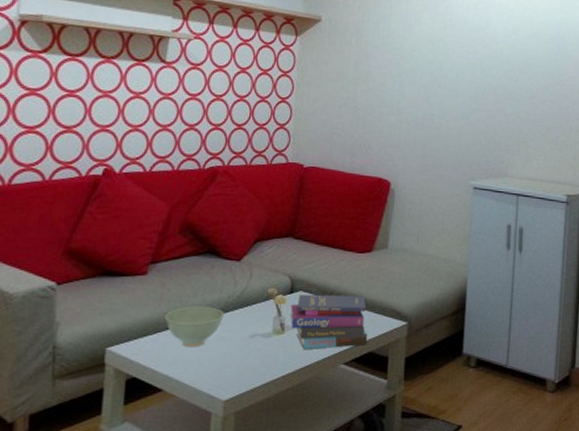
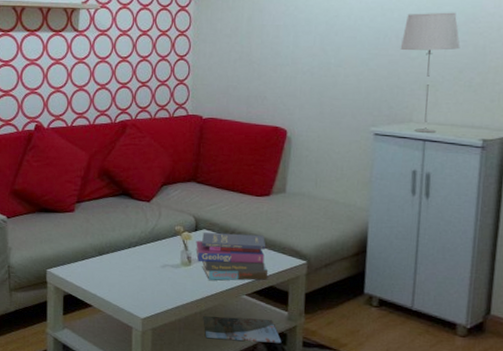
bowl: present [164,306,225,348] -> none [90,239,139,273]
magazine: none [295,389,380,419] -> present [203,316,282,344]
table lamp: none [497,72,548,188] -> present [400,12,460,133]

